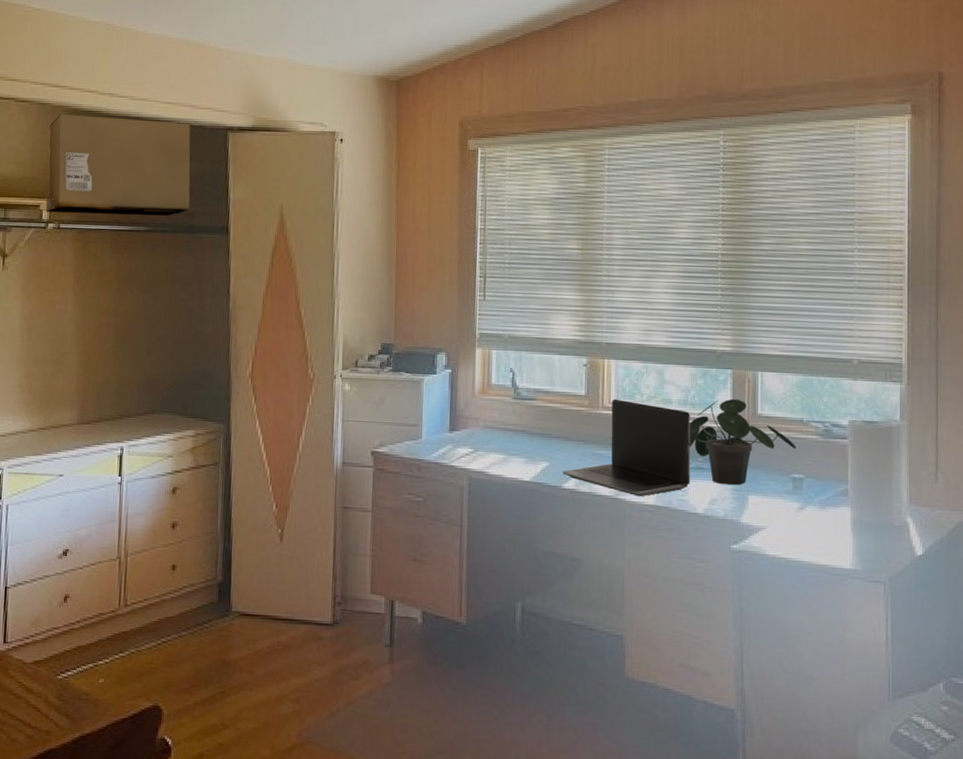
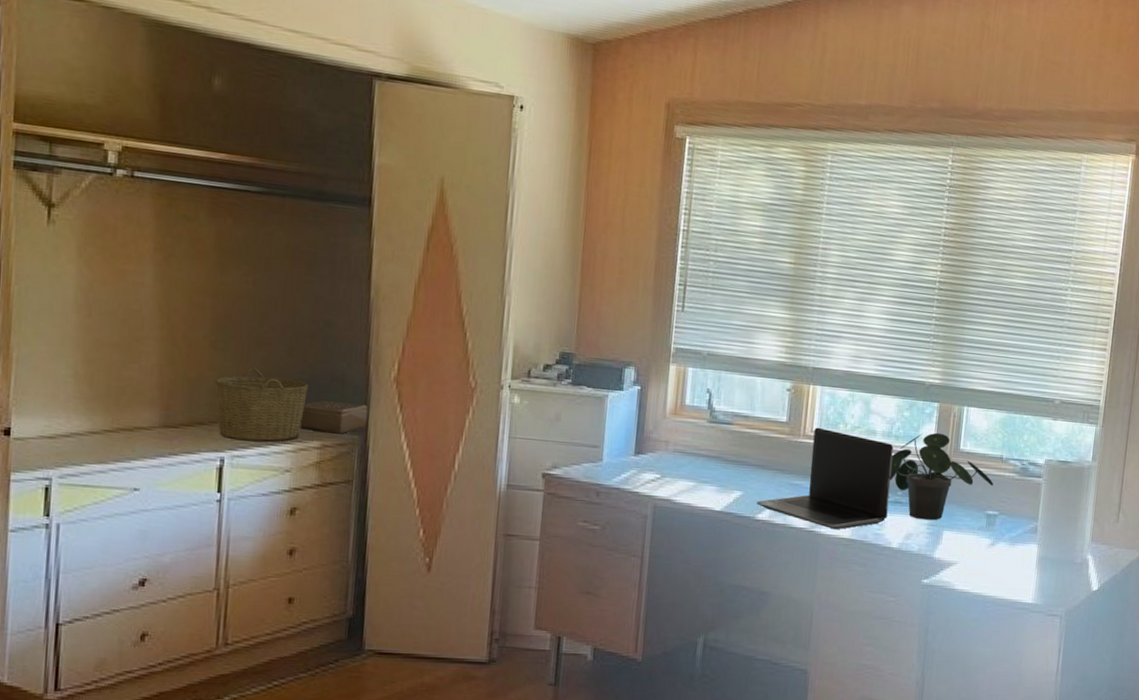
box: present [45,114,191,216] -> none [112,25,323,177]
basket: none [116,371,184,433] -> present [214,367,308,442]
decorative box: none [178,396,230,424] -> present [298,400,368,434]

